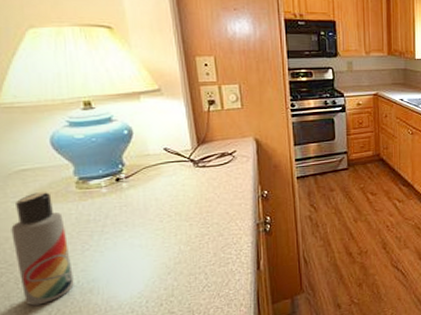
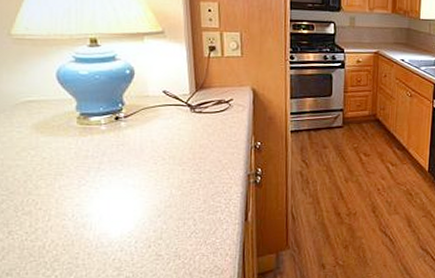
lotion bottle: present [11,192,74,306] -> none [14,124,69,235]

